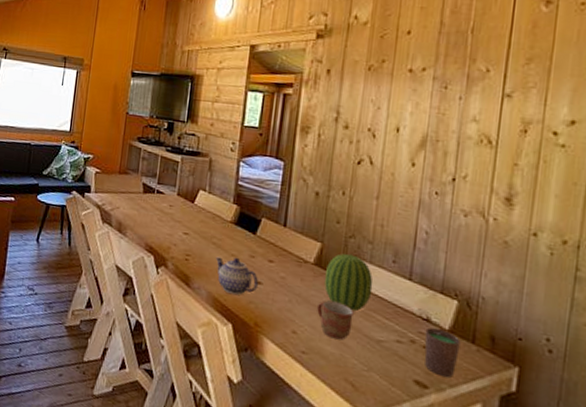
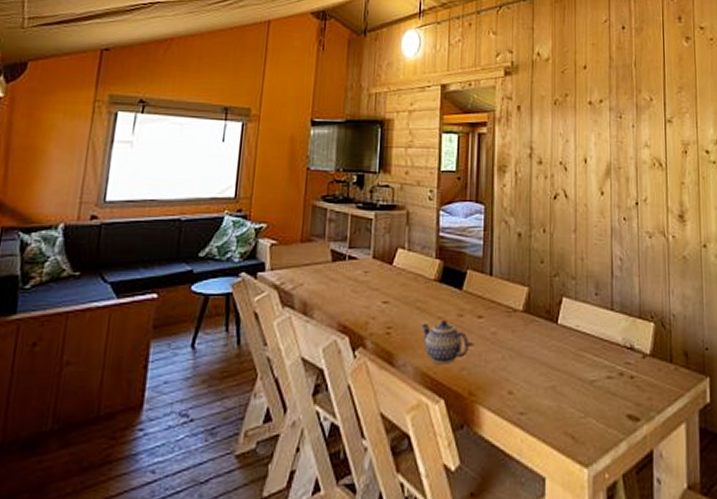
mug: present [317,300,354,340] -> none [531,348,566,390]
fruit: present [324,253,373,312] -> none [534,293,580,355]
cup: present [424,327,461,377] -> none [630,356,661,403]

